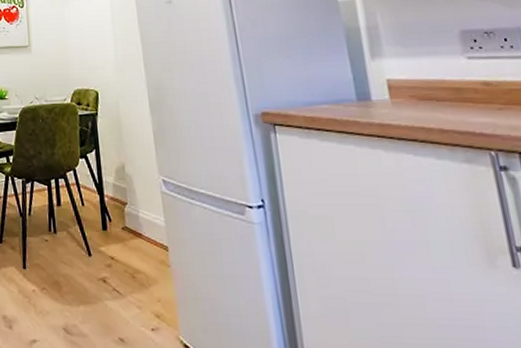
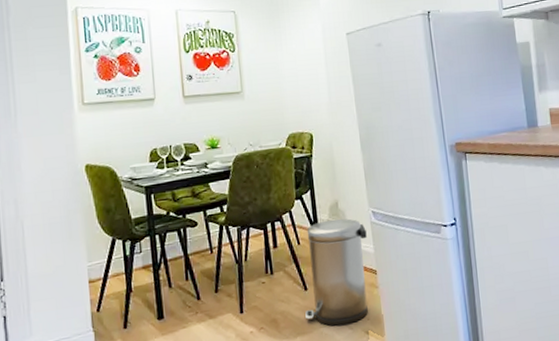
pedal bin: none [89,183,159,303] -> present [305,218,368,327]

